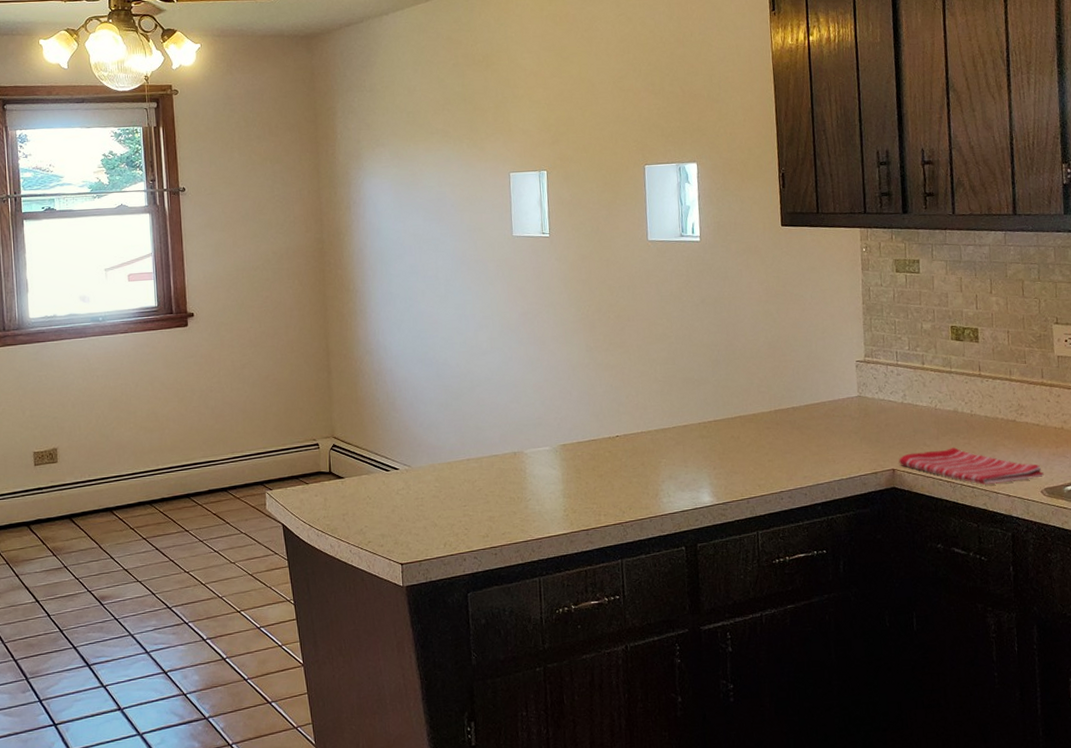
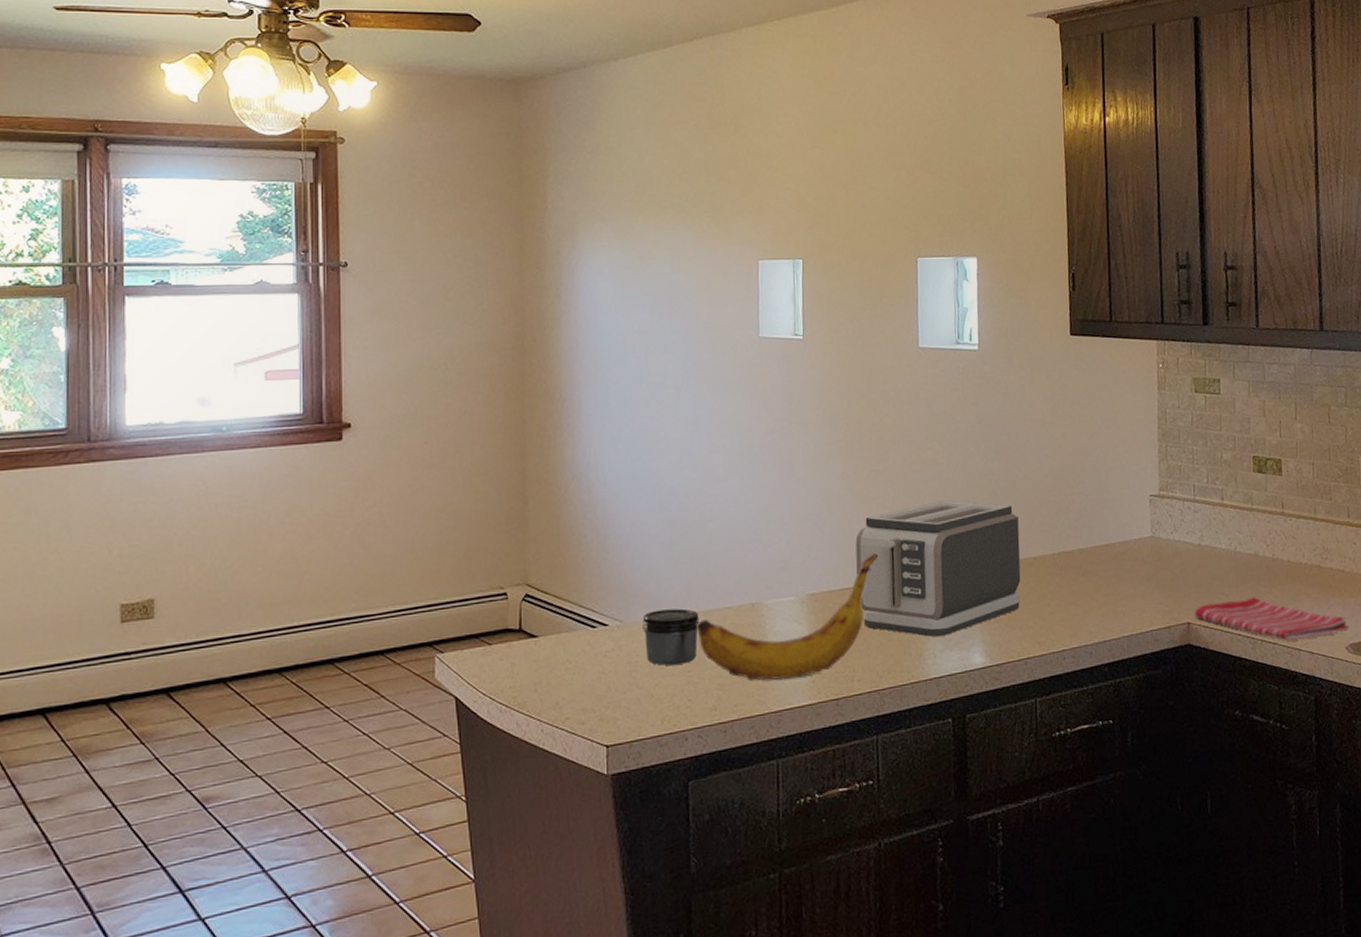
jar: none [425,456,472,501] -> present [641,608,700,666]
banana: none [470,411,619,514] -> present [697,552,879,681]
toaster: none [598,367,742,480] -> present [855,500,1021,637]

